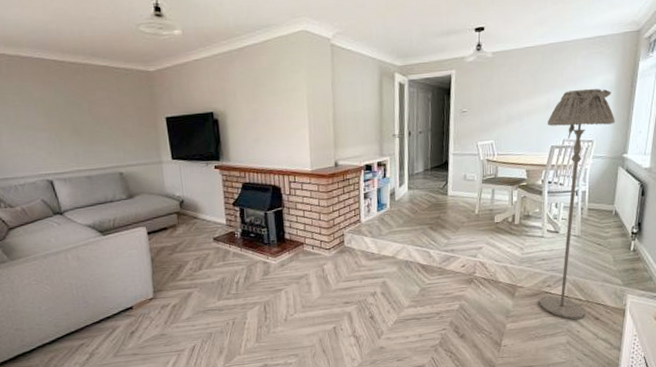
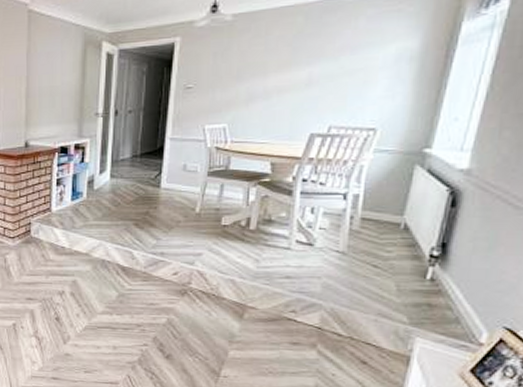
floor lamp: present [539,88,615,320] -> none [277,59,415,360]

